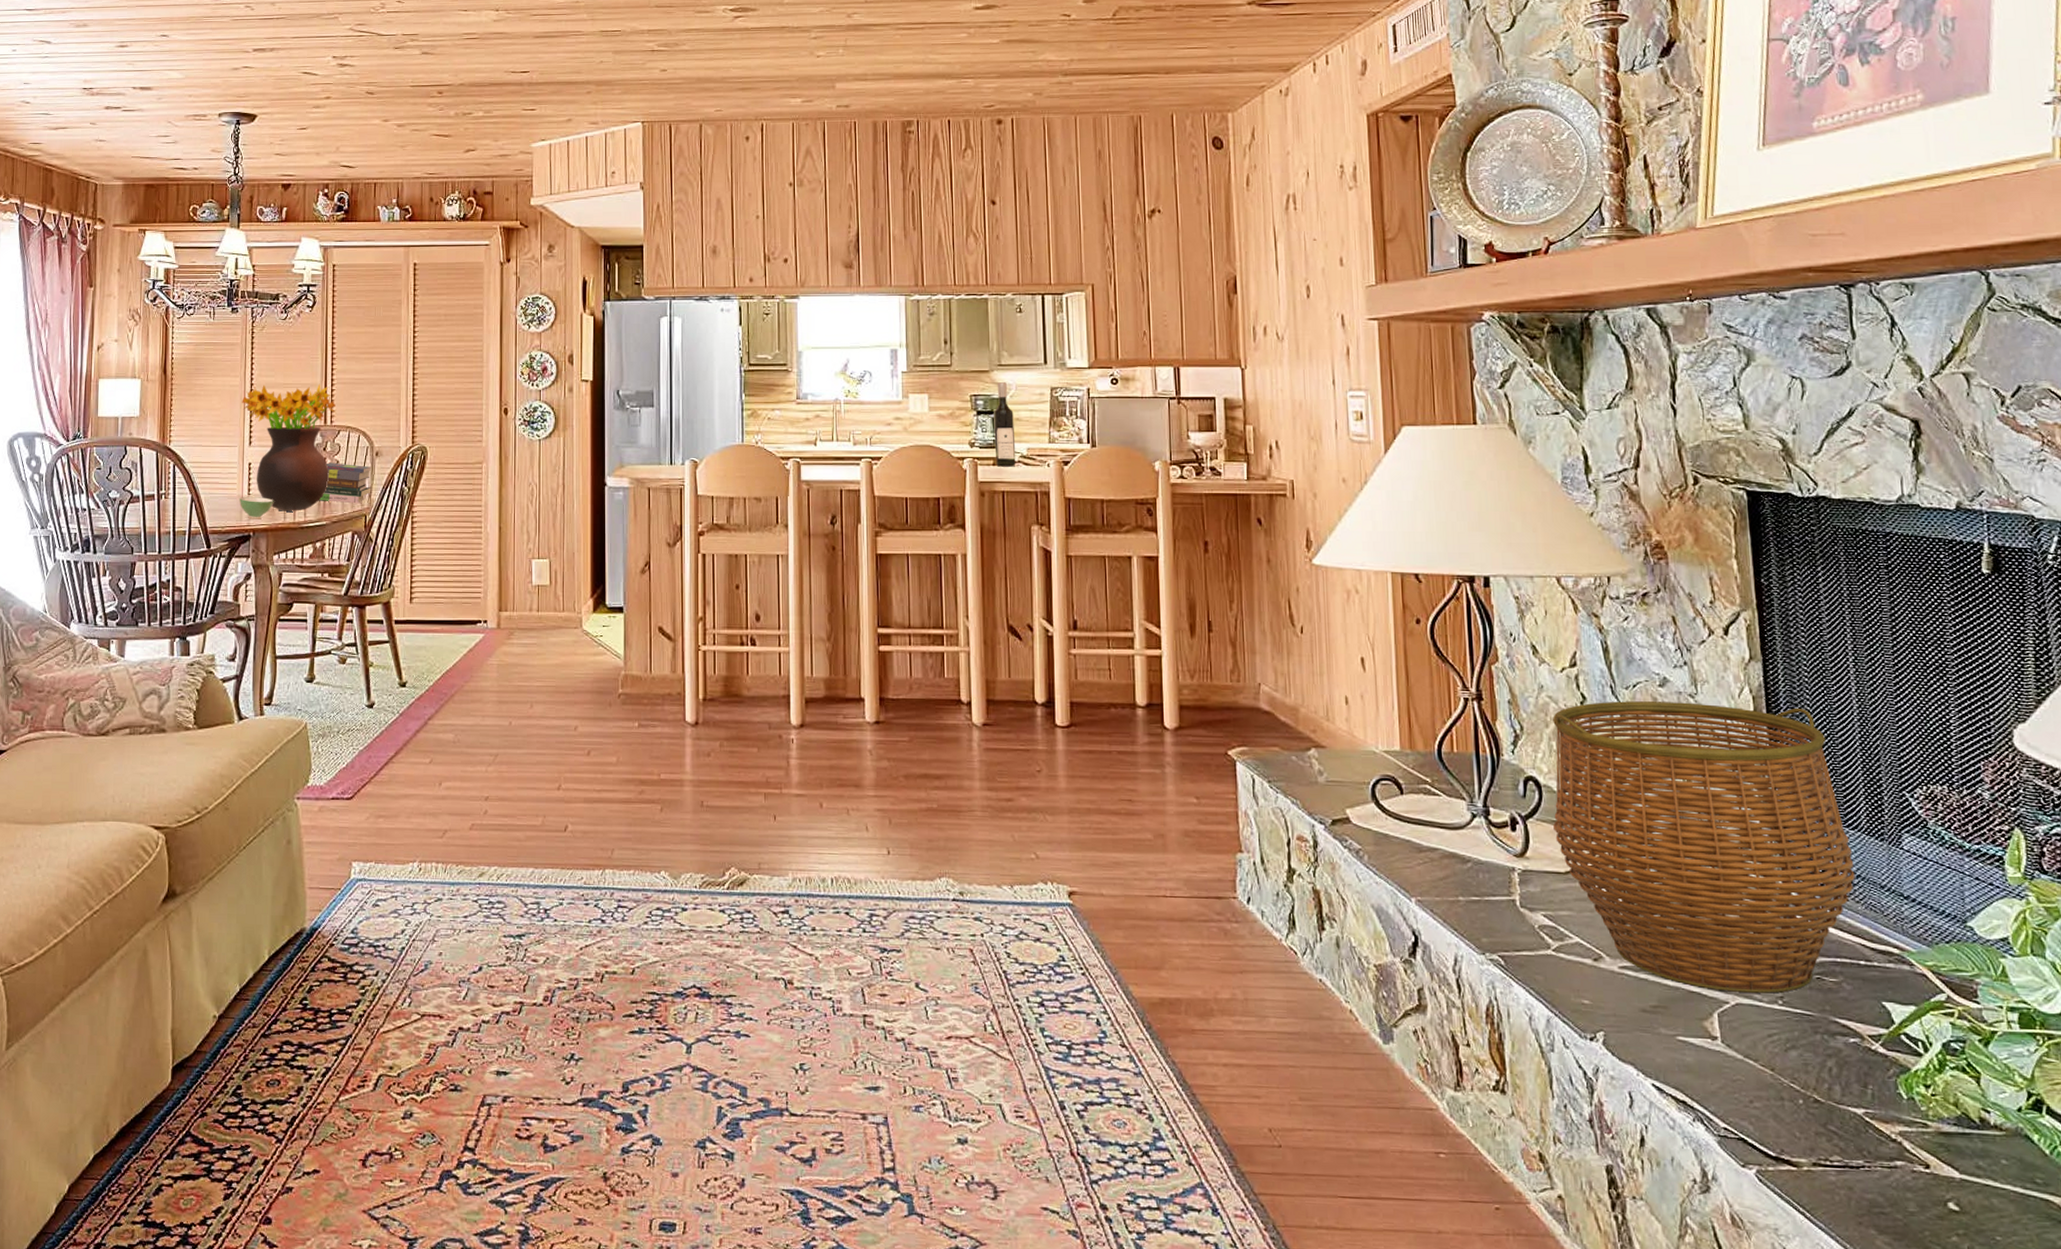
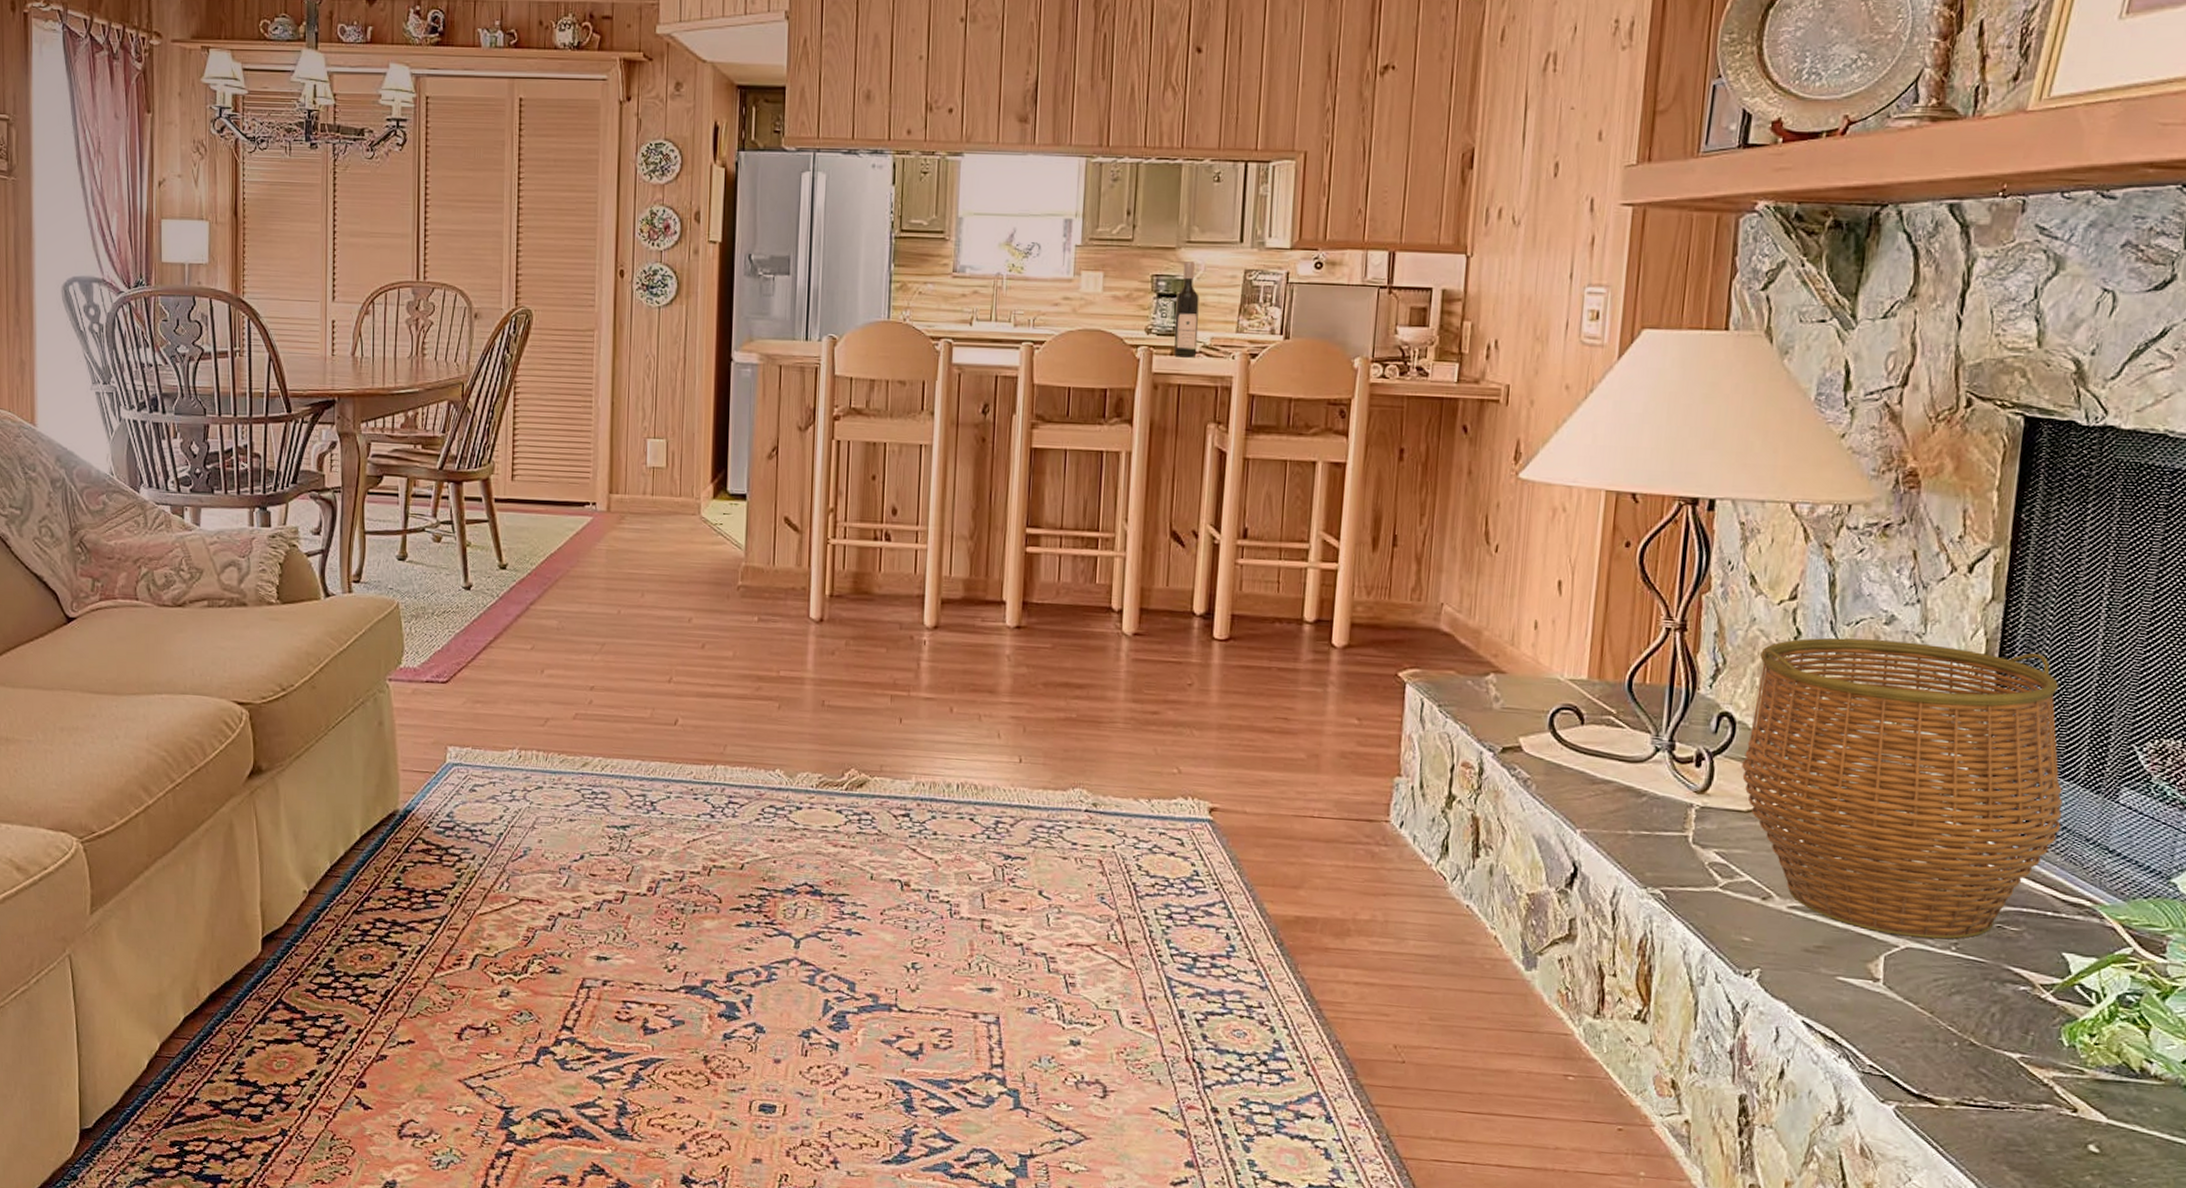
bowl: present [239,497,274,519] -> none [321,358,361,383]
flower arrangement: present [242,383,335,512] -> none [323,232,429,376]
books: present [319,462,372,504] -> none [411,323,470,370]

